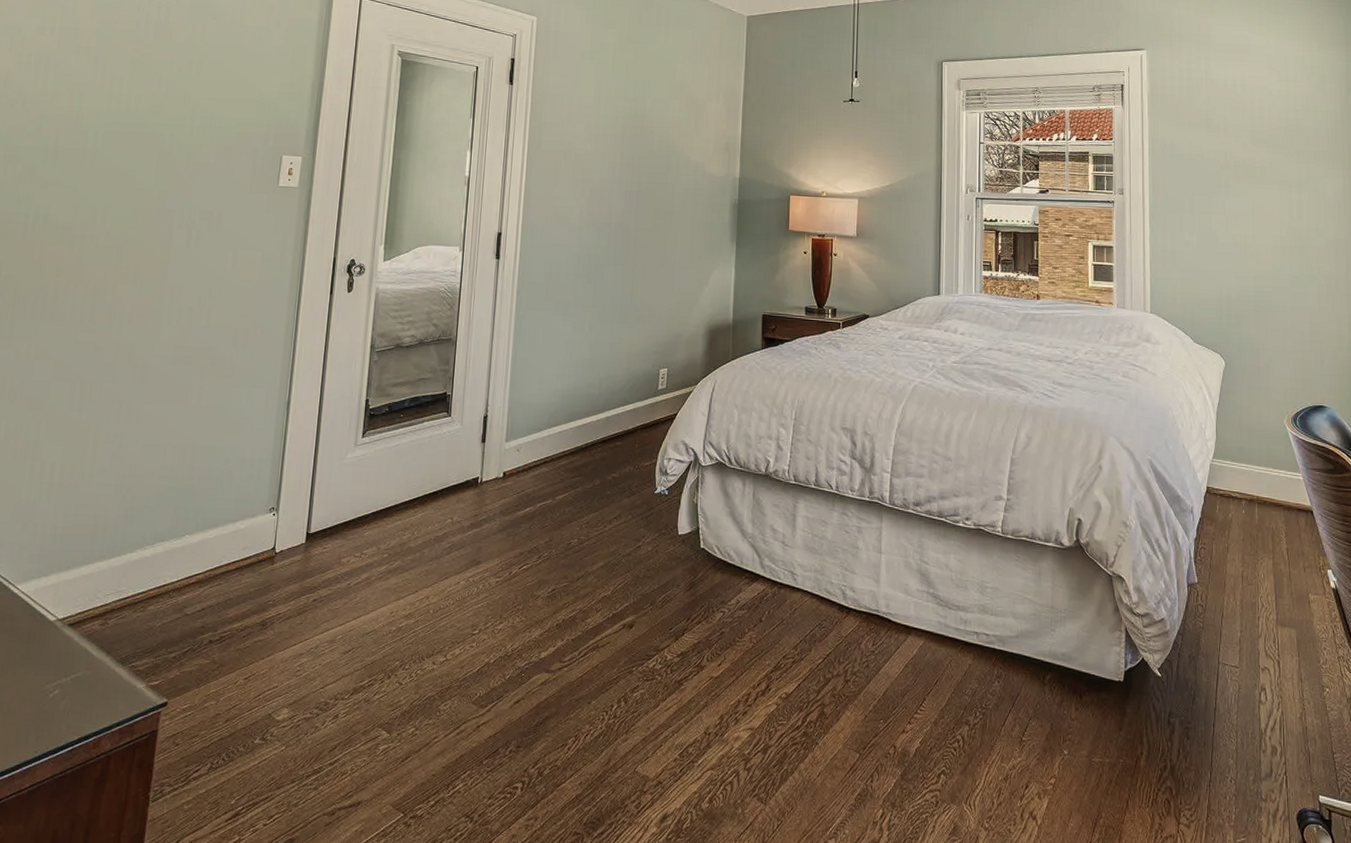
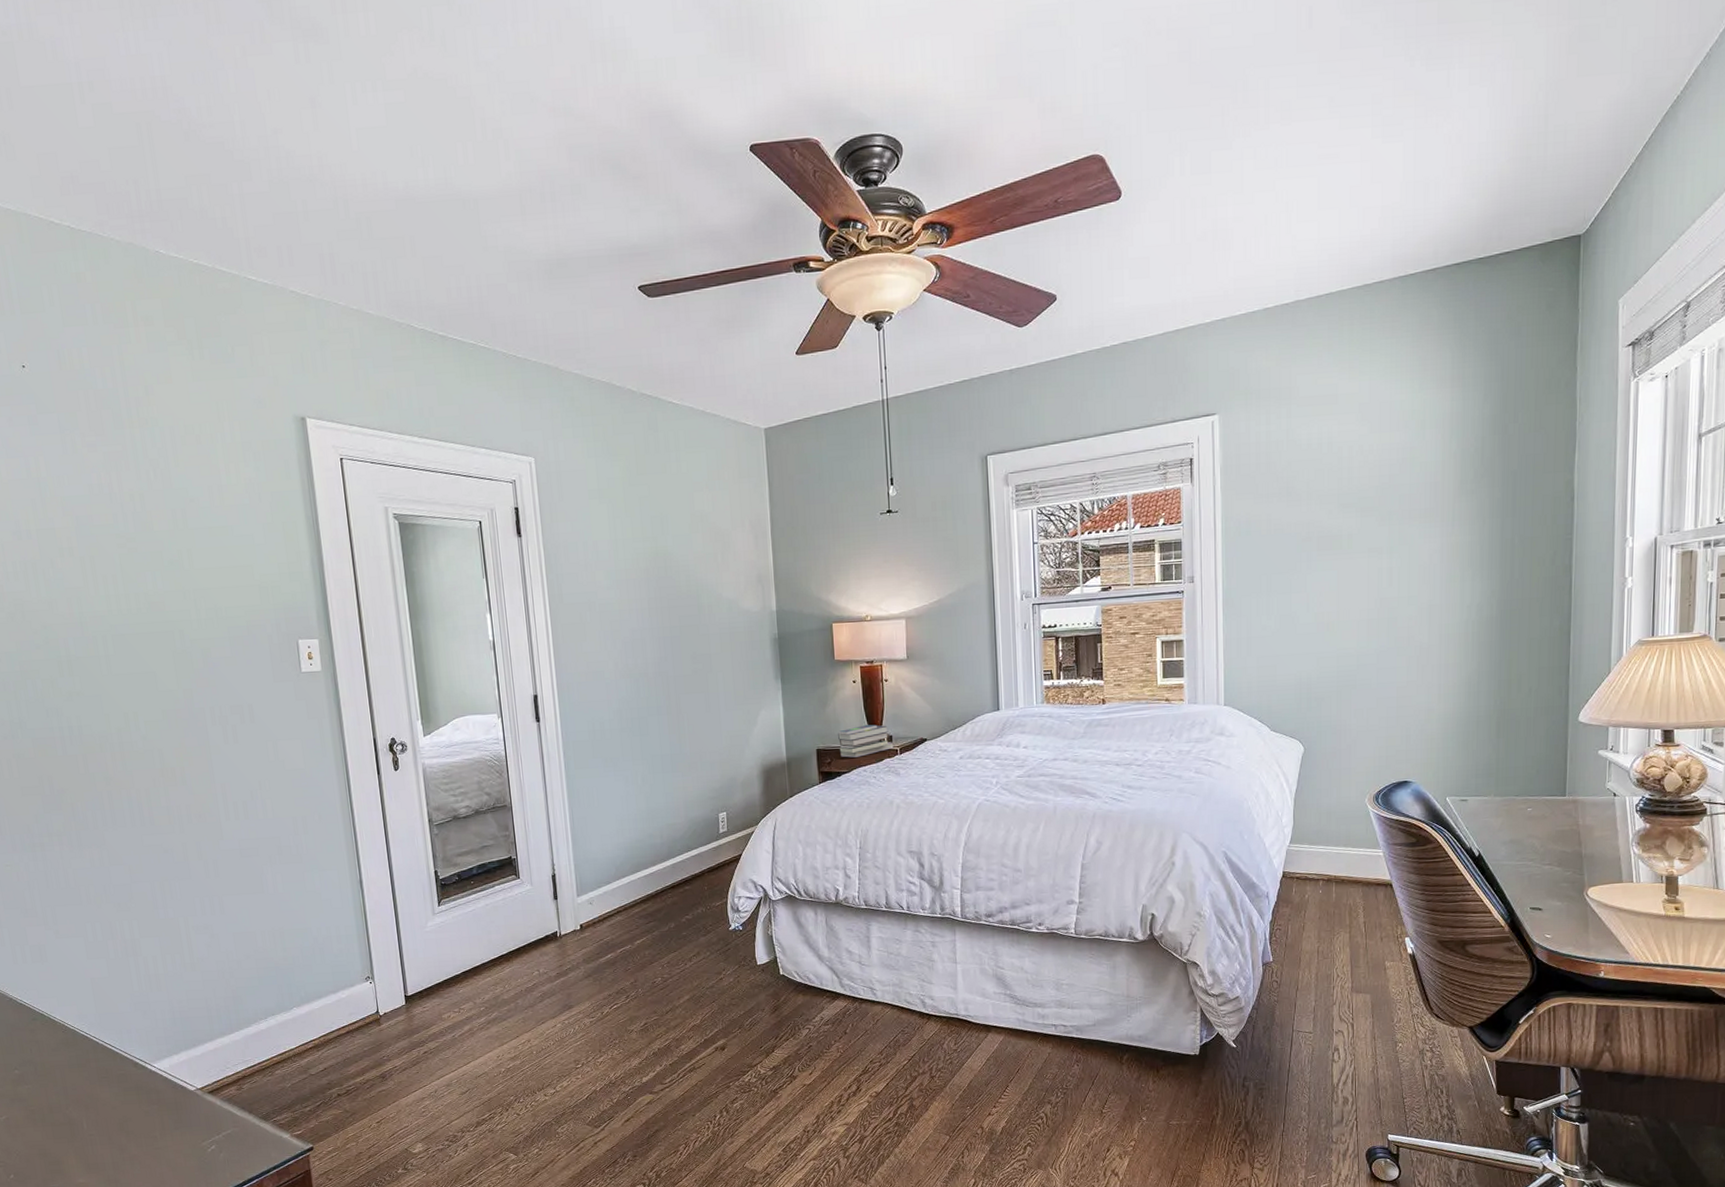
books: none [784,296,837,327] -> present [837,724,894,758]

